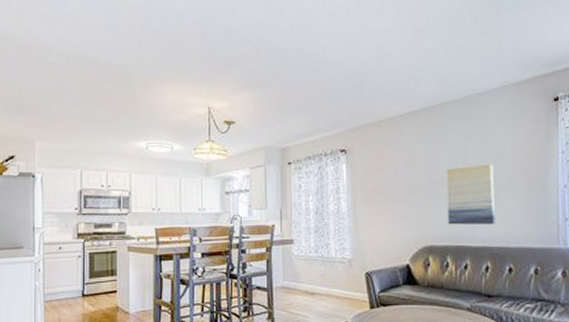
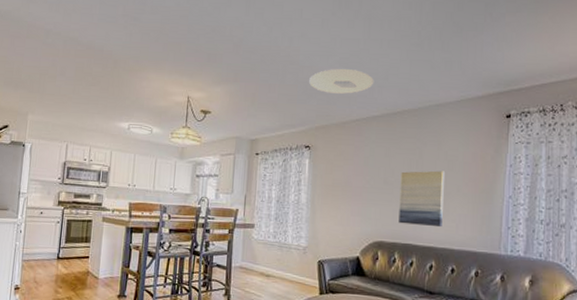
ceiling light: none [339,62,409,92] -> present [309,68,374,95]

